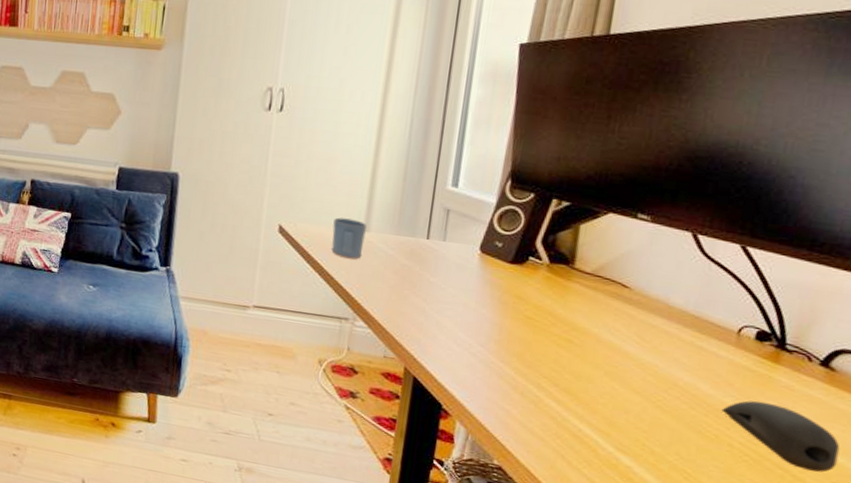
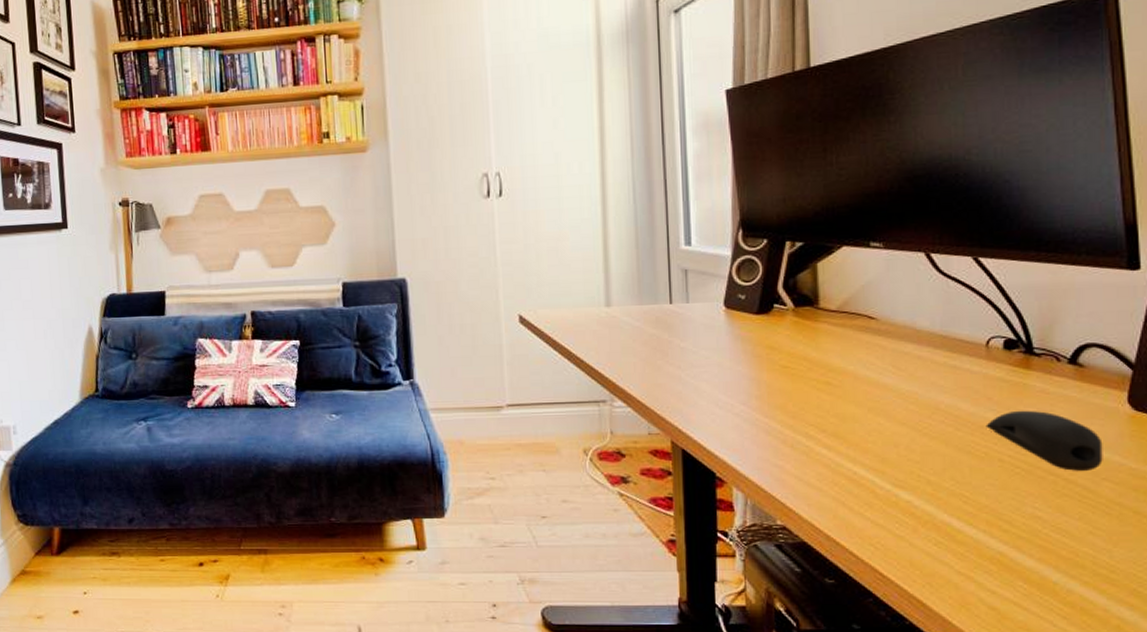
mug: present [331,217,367,260] -> none [574,296,608,338]

